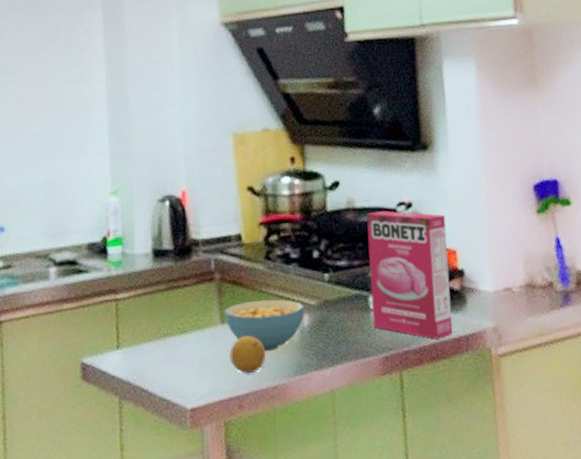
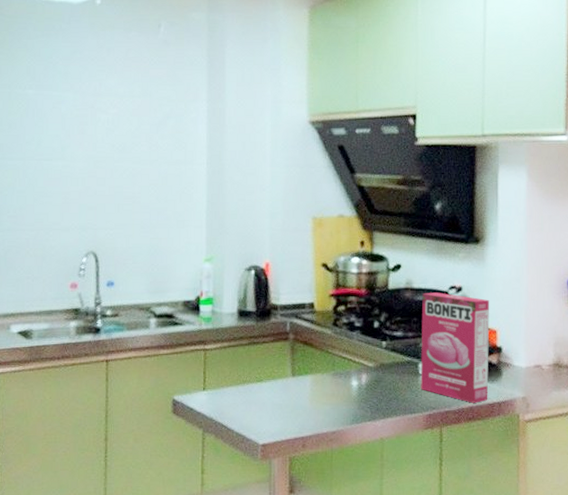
cereal bowl: present [224,299,305,352] -> none [295,360,363,403]
fruit: present [230,335,266,373] -> none [298,388,328,419]

